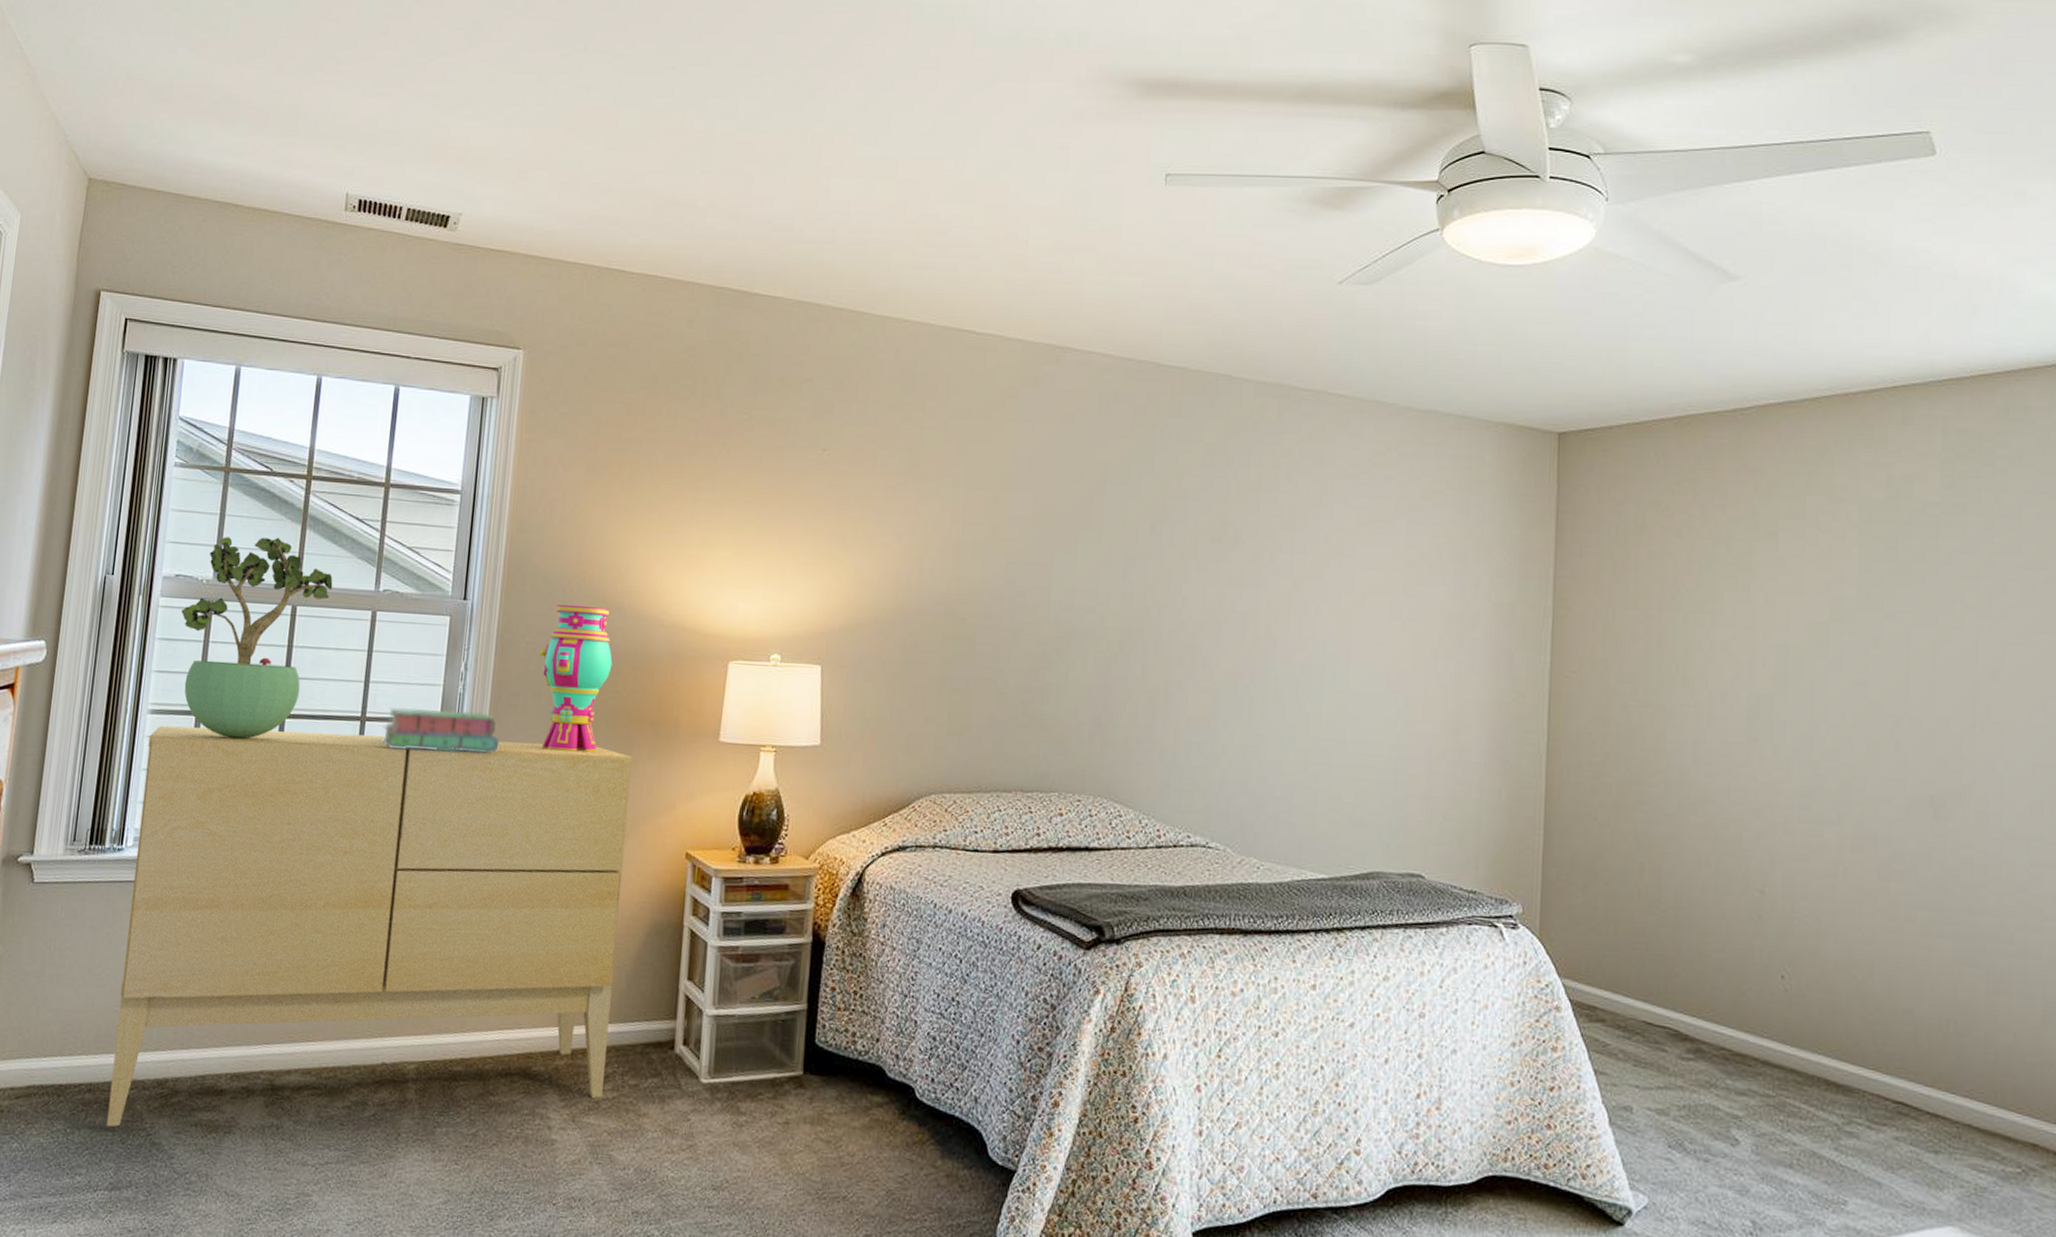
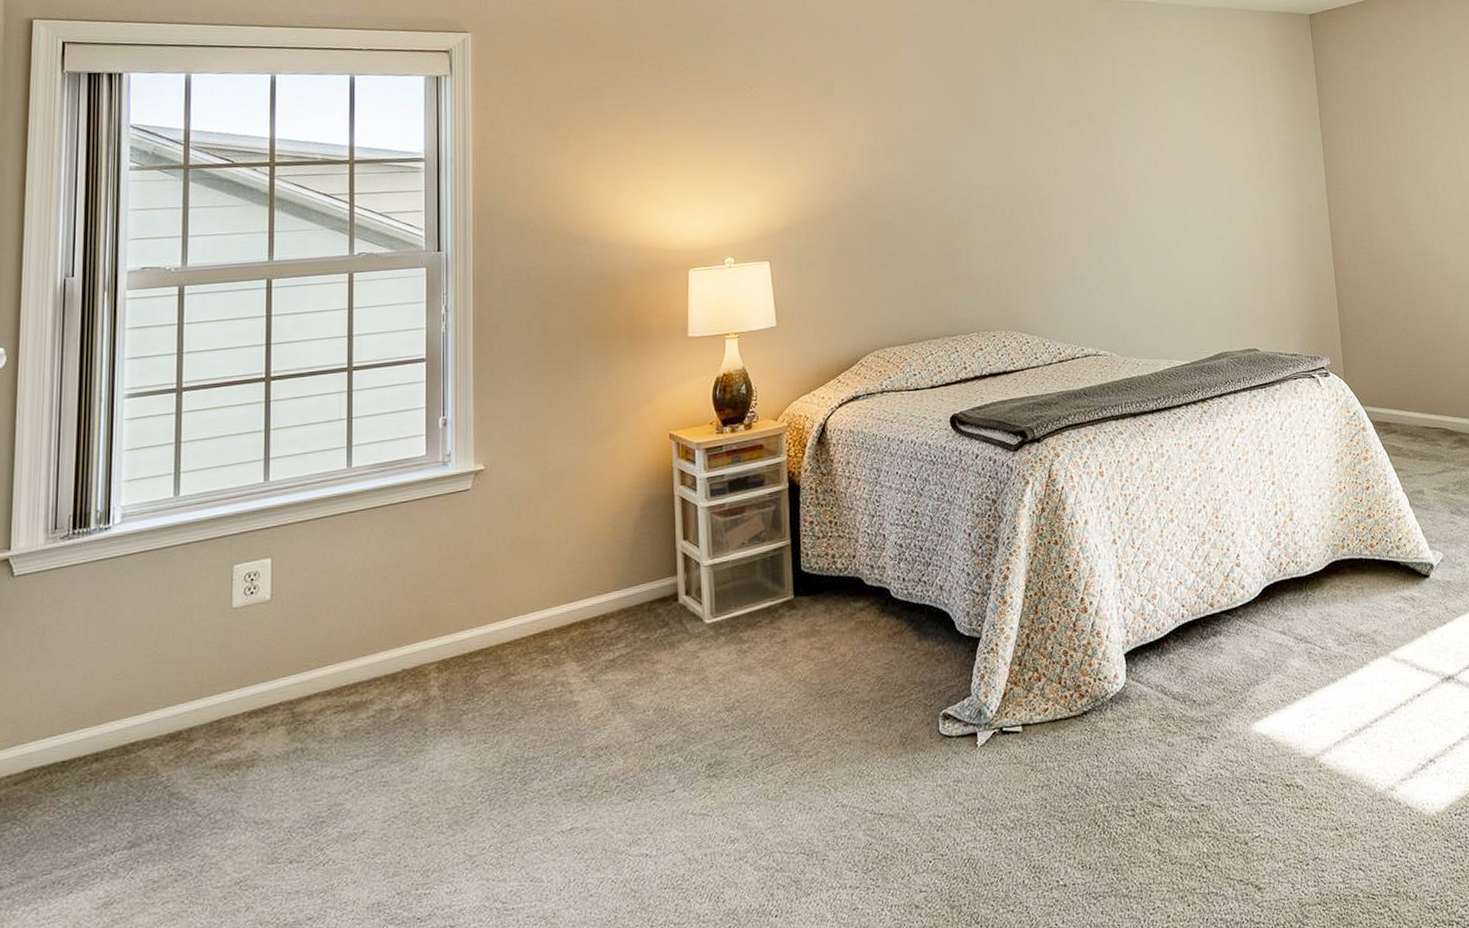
sideboard: present [106,725,633,1127] -> none [118,358,617,790]
potted plant: present [181,537,333,739] -> none [151,220,307,407]
stack of books: present [381,707,499,753] -> none [370,346,486,390]
decorative vase: present [539,605,613,753] -> none [515,240,584,369]

